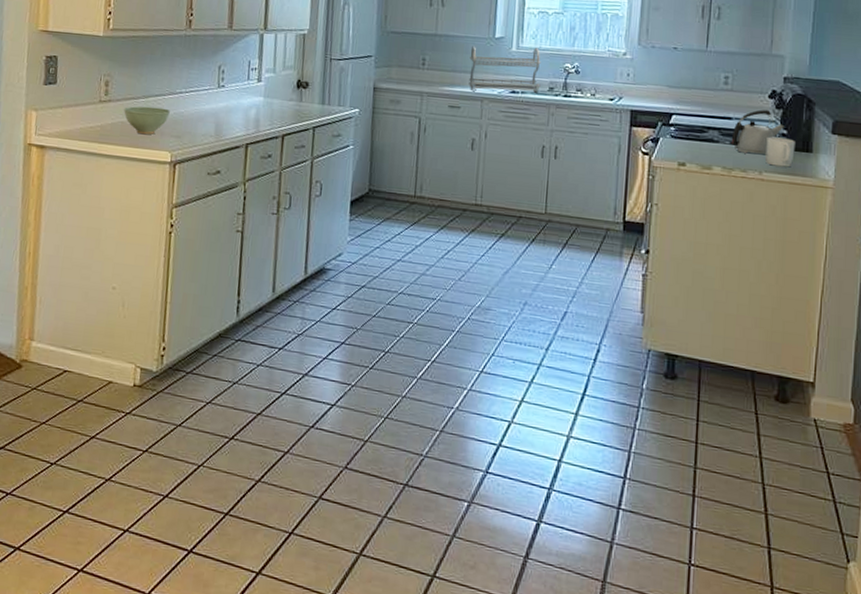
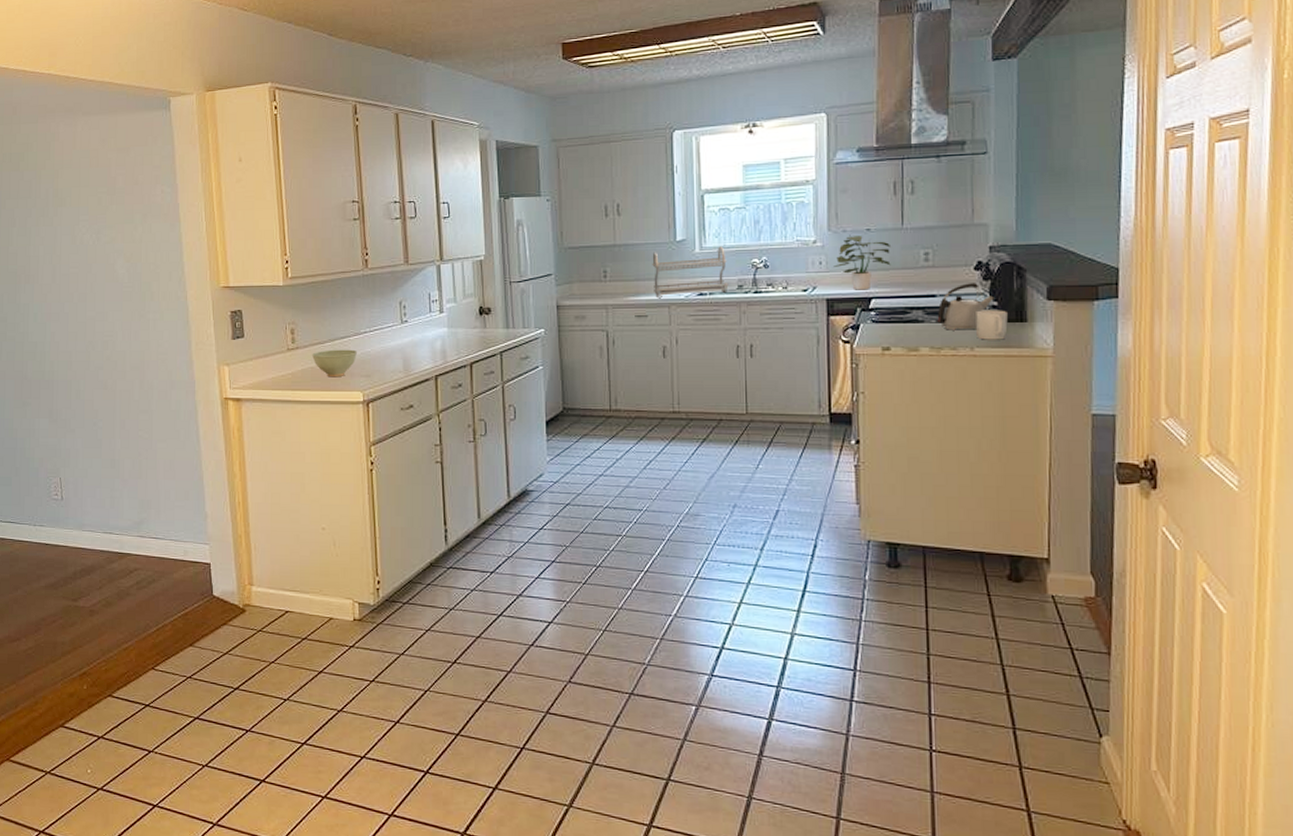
potted plant: none [640,51,695,106] -> present [834,235,892,290]

